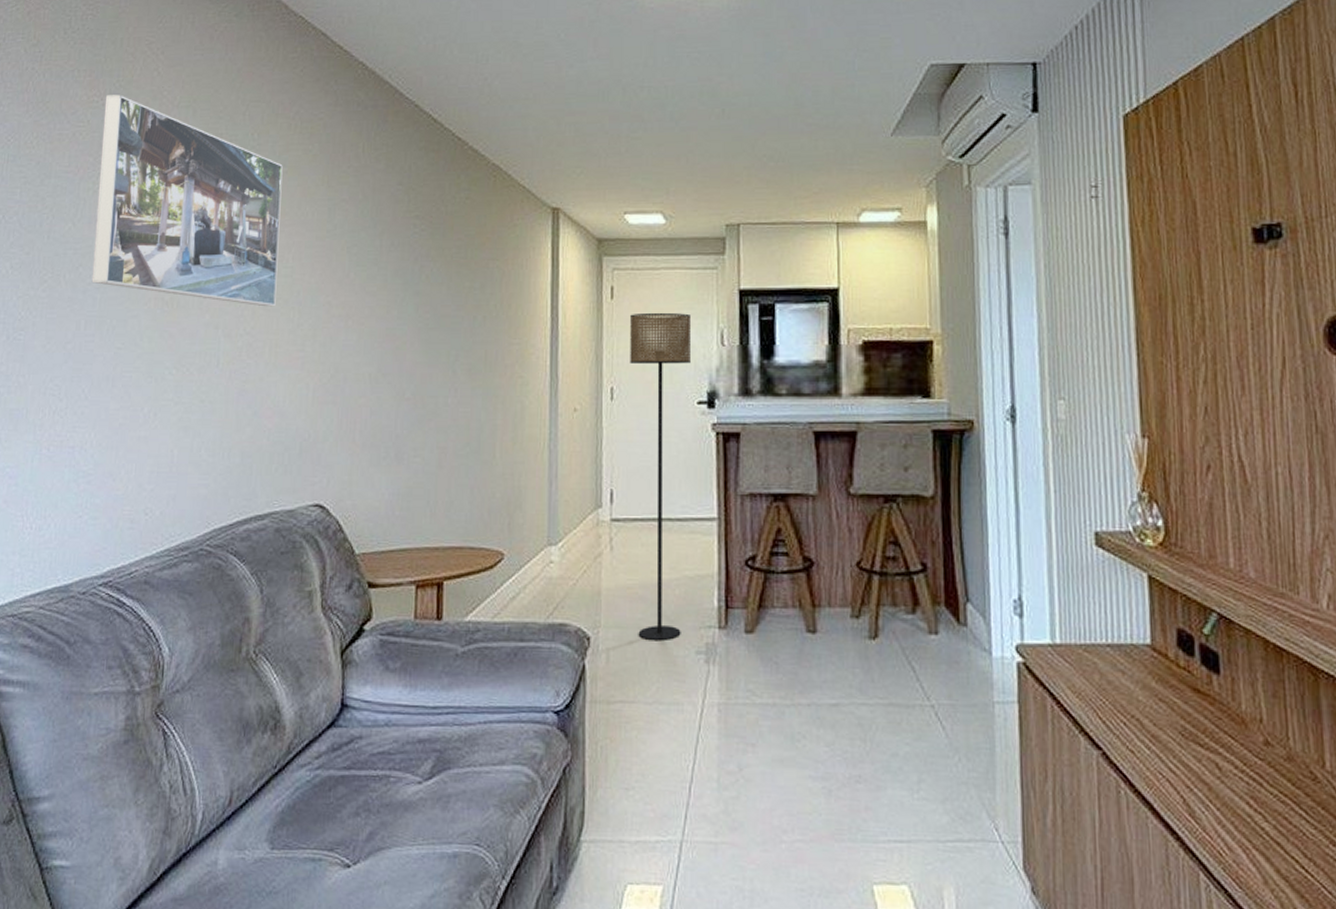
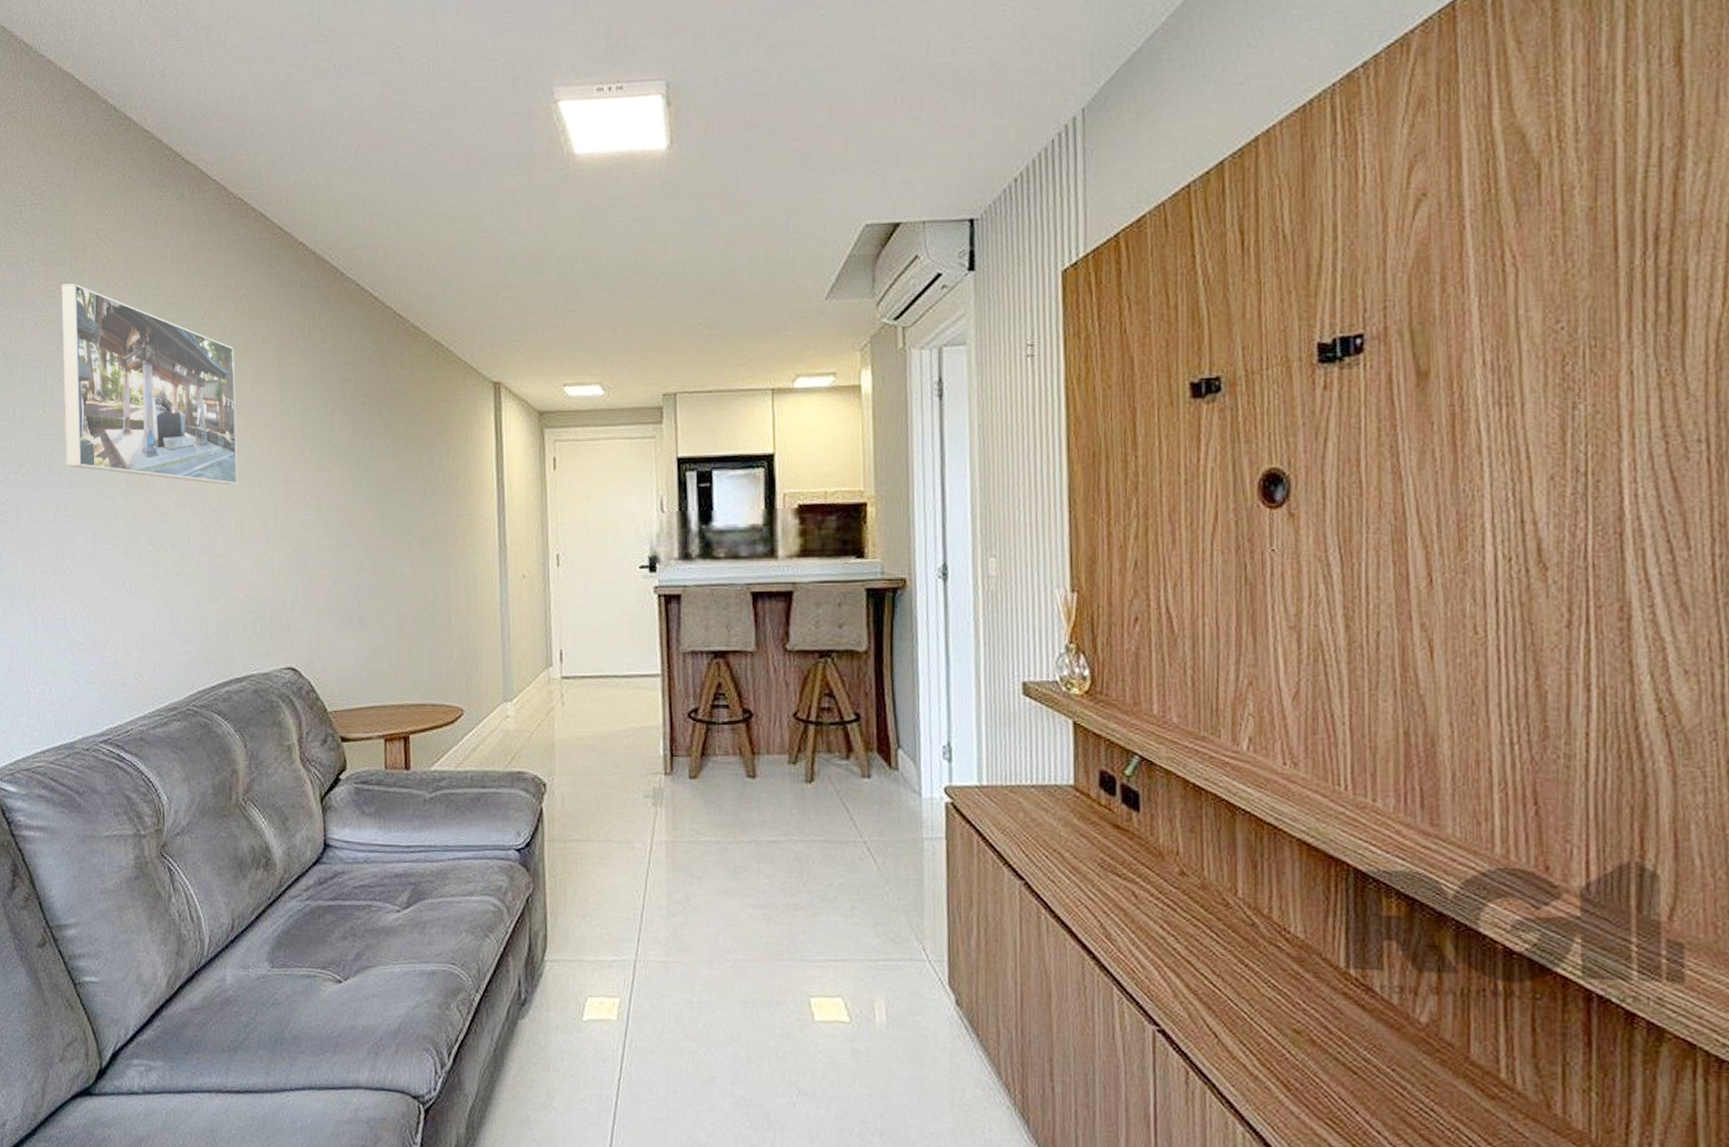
floor lamp: present [630,312,690,641] -> none [573,481,632,787]

